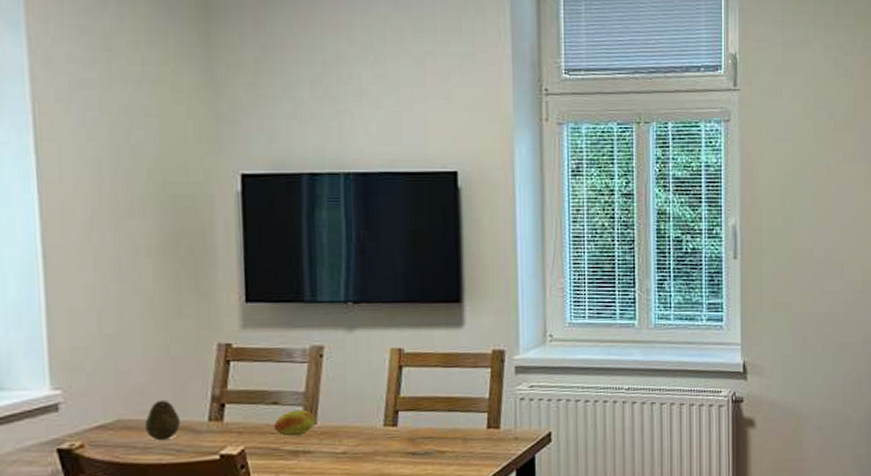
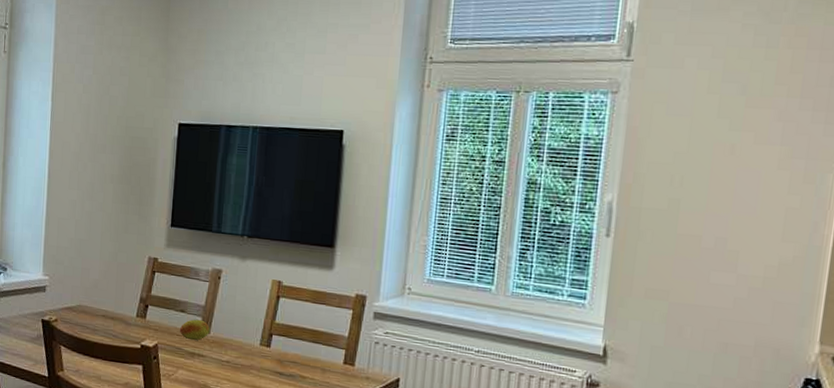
fruit: present [144,399,181,441] -> none [95,294,119,326]

